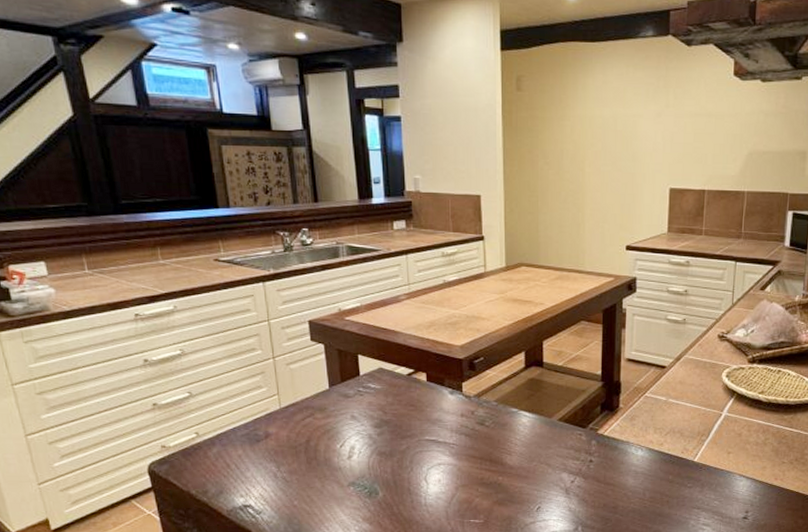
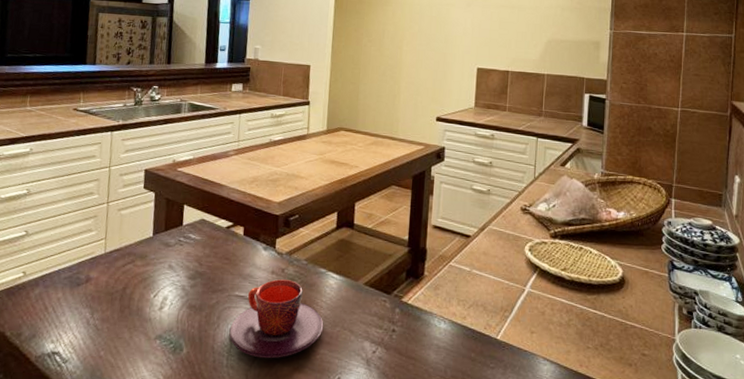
teacup: none [424,421,520,496] -> present [229,279,324,359]

